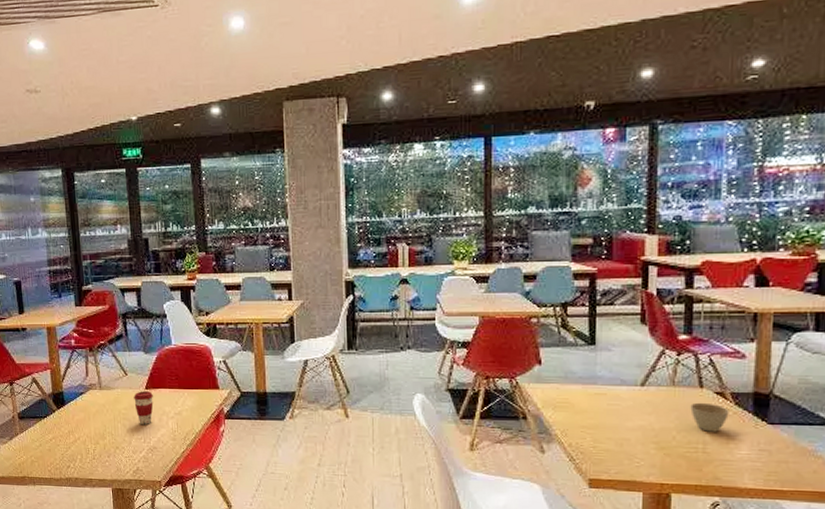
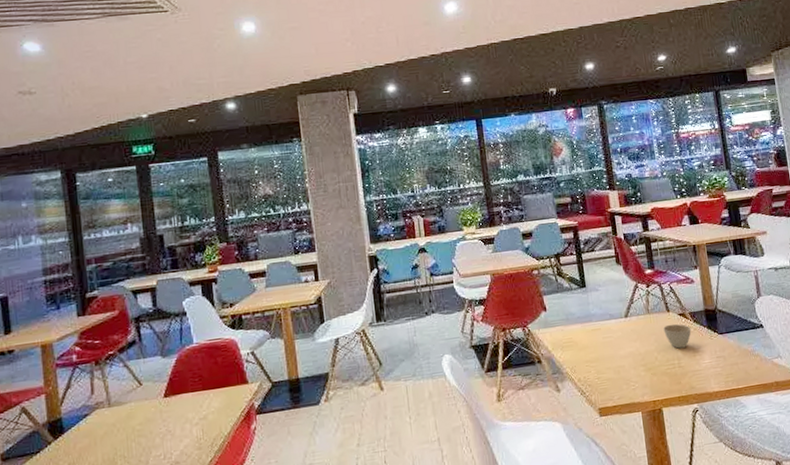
coffee cup: present [134,391,154,424] -> none [150,398,174,439]

